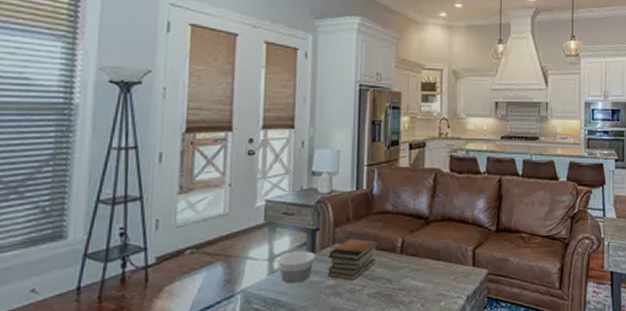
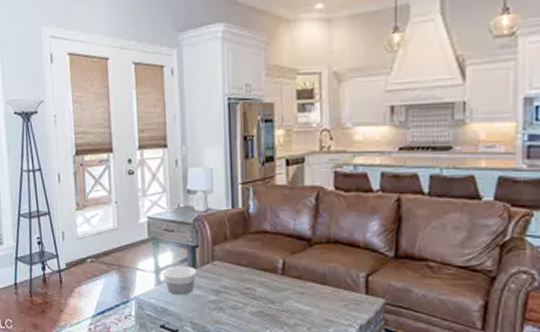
book stack: present [328,236,379,281] -> none [209,255,258,298]

